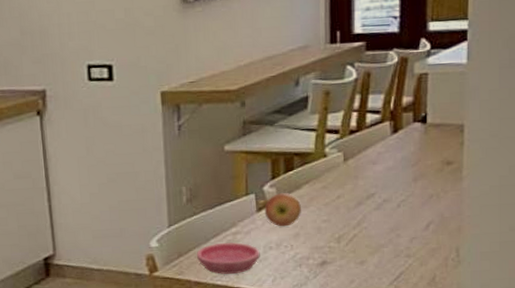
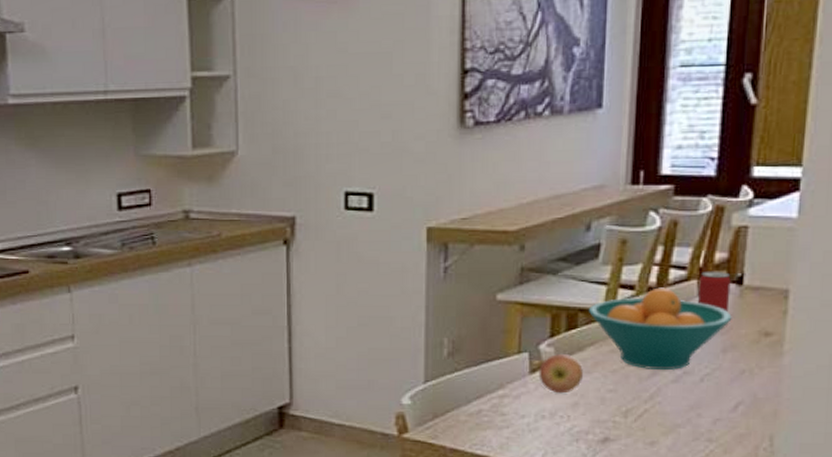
saucer: present [197,242,260,274] -> none [455,407,530,443]
fruit bowl: none [301,130,420,200] -> present [588,287,732,370]
beer can: none [390,113,417,148] -> present [697,271,731,313]

